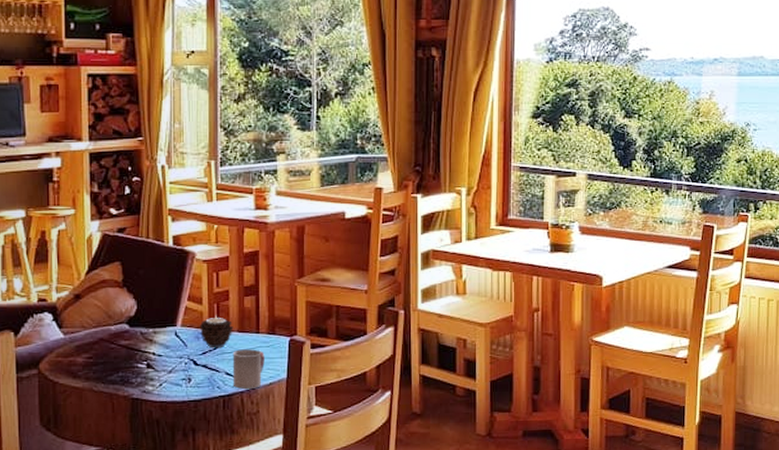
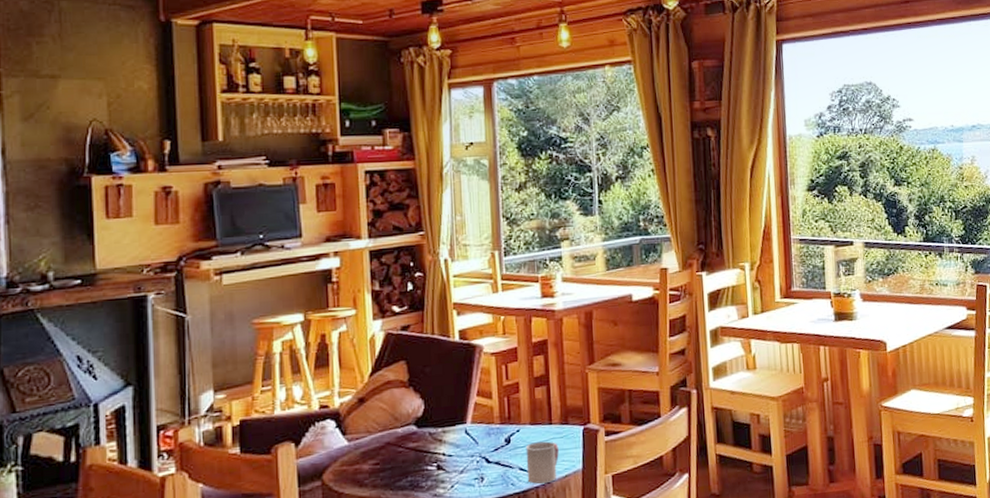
candle: present [199,315,234,349] -> none [489,409,526,444]

